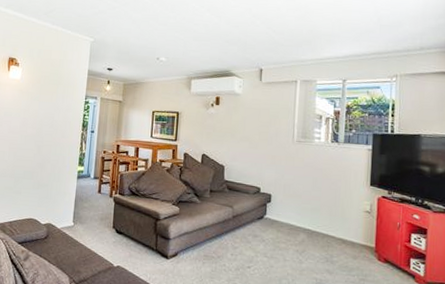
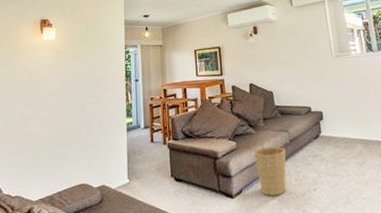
basket: none [194,212,227,265] -> present [253,142,287,196]

